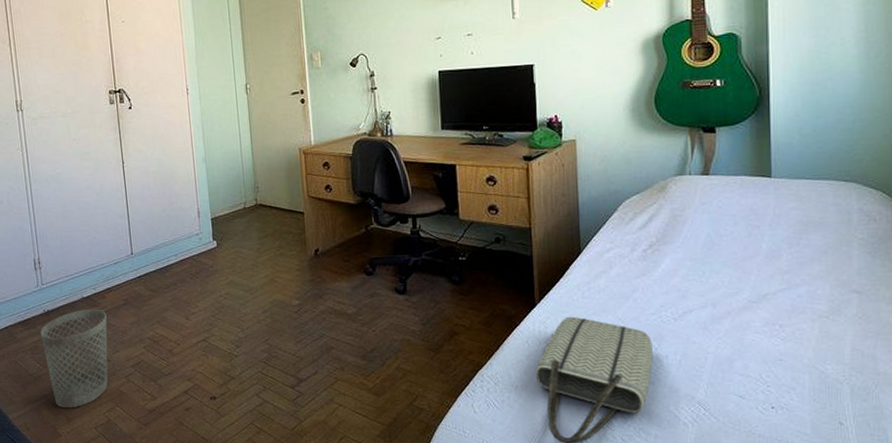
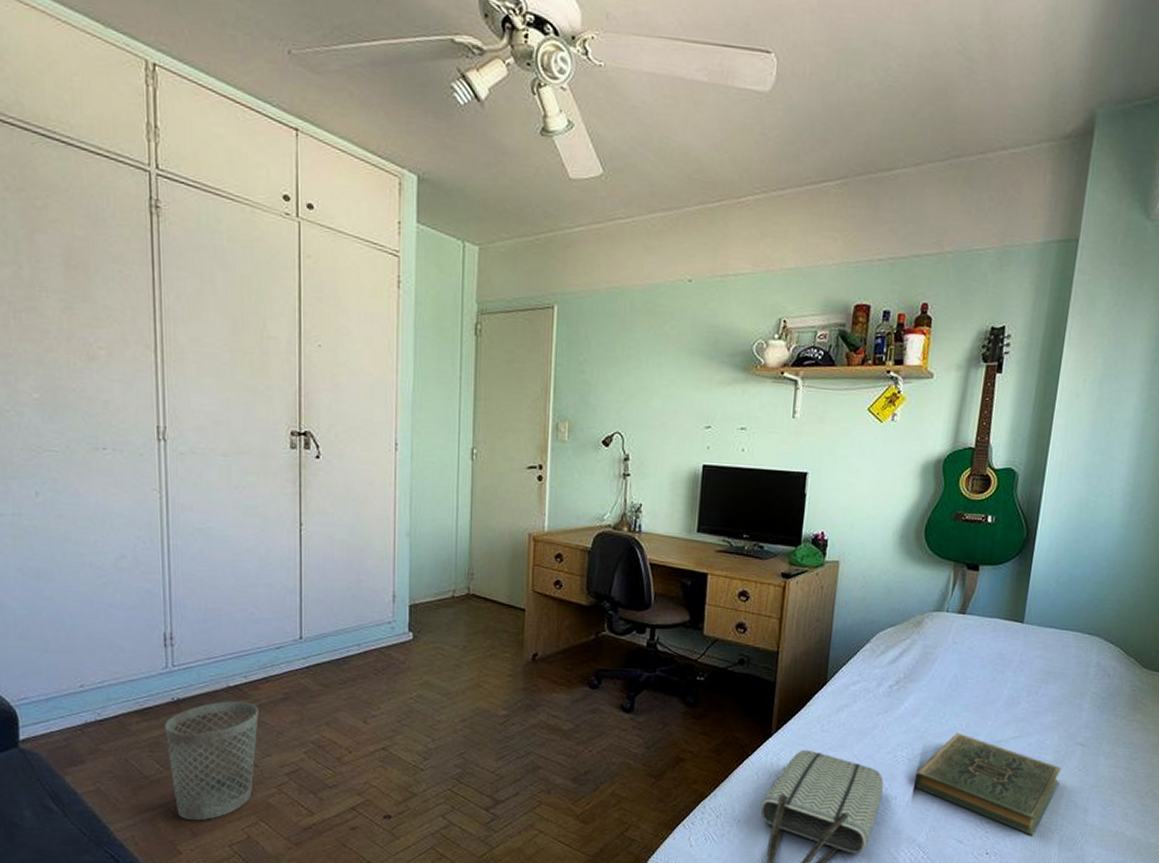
book: none [684,289,840,388] -> present [914,733,1062,836]

